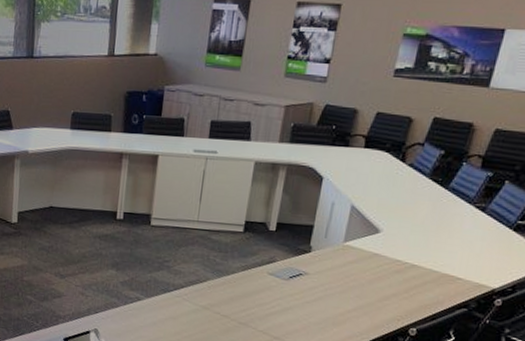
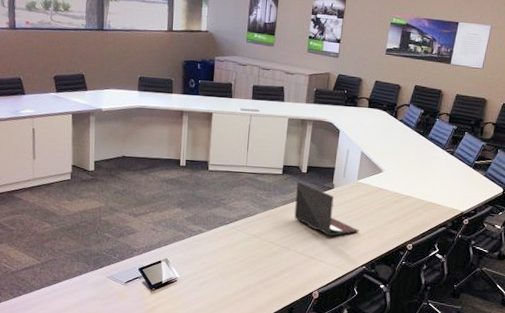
laptop: none [256,242,343,313] -> present [294,182,359,236]

